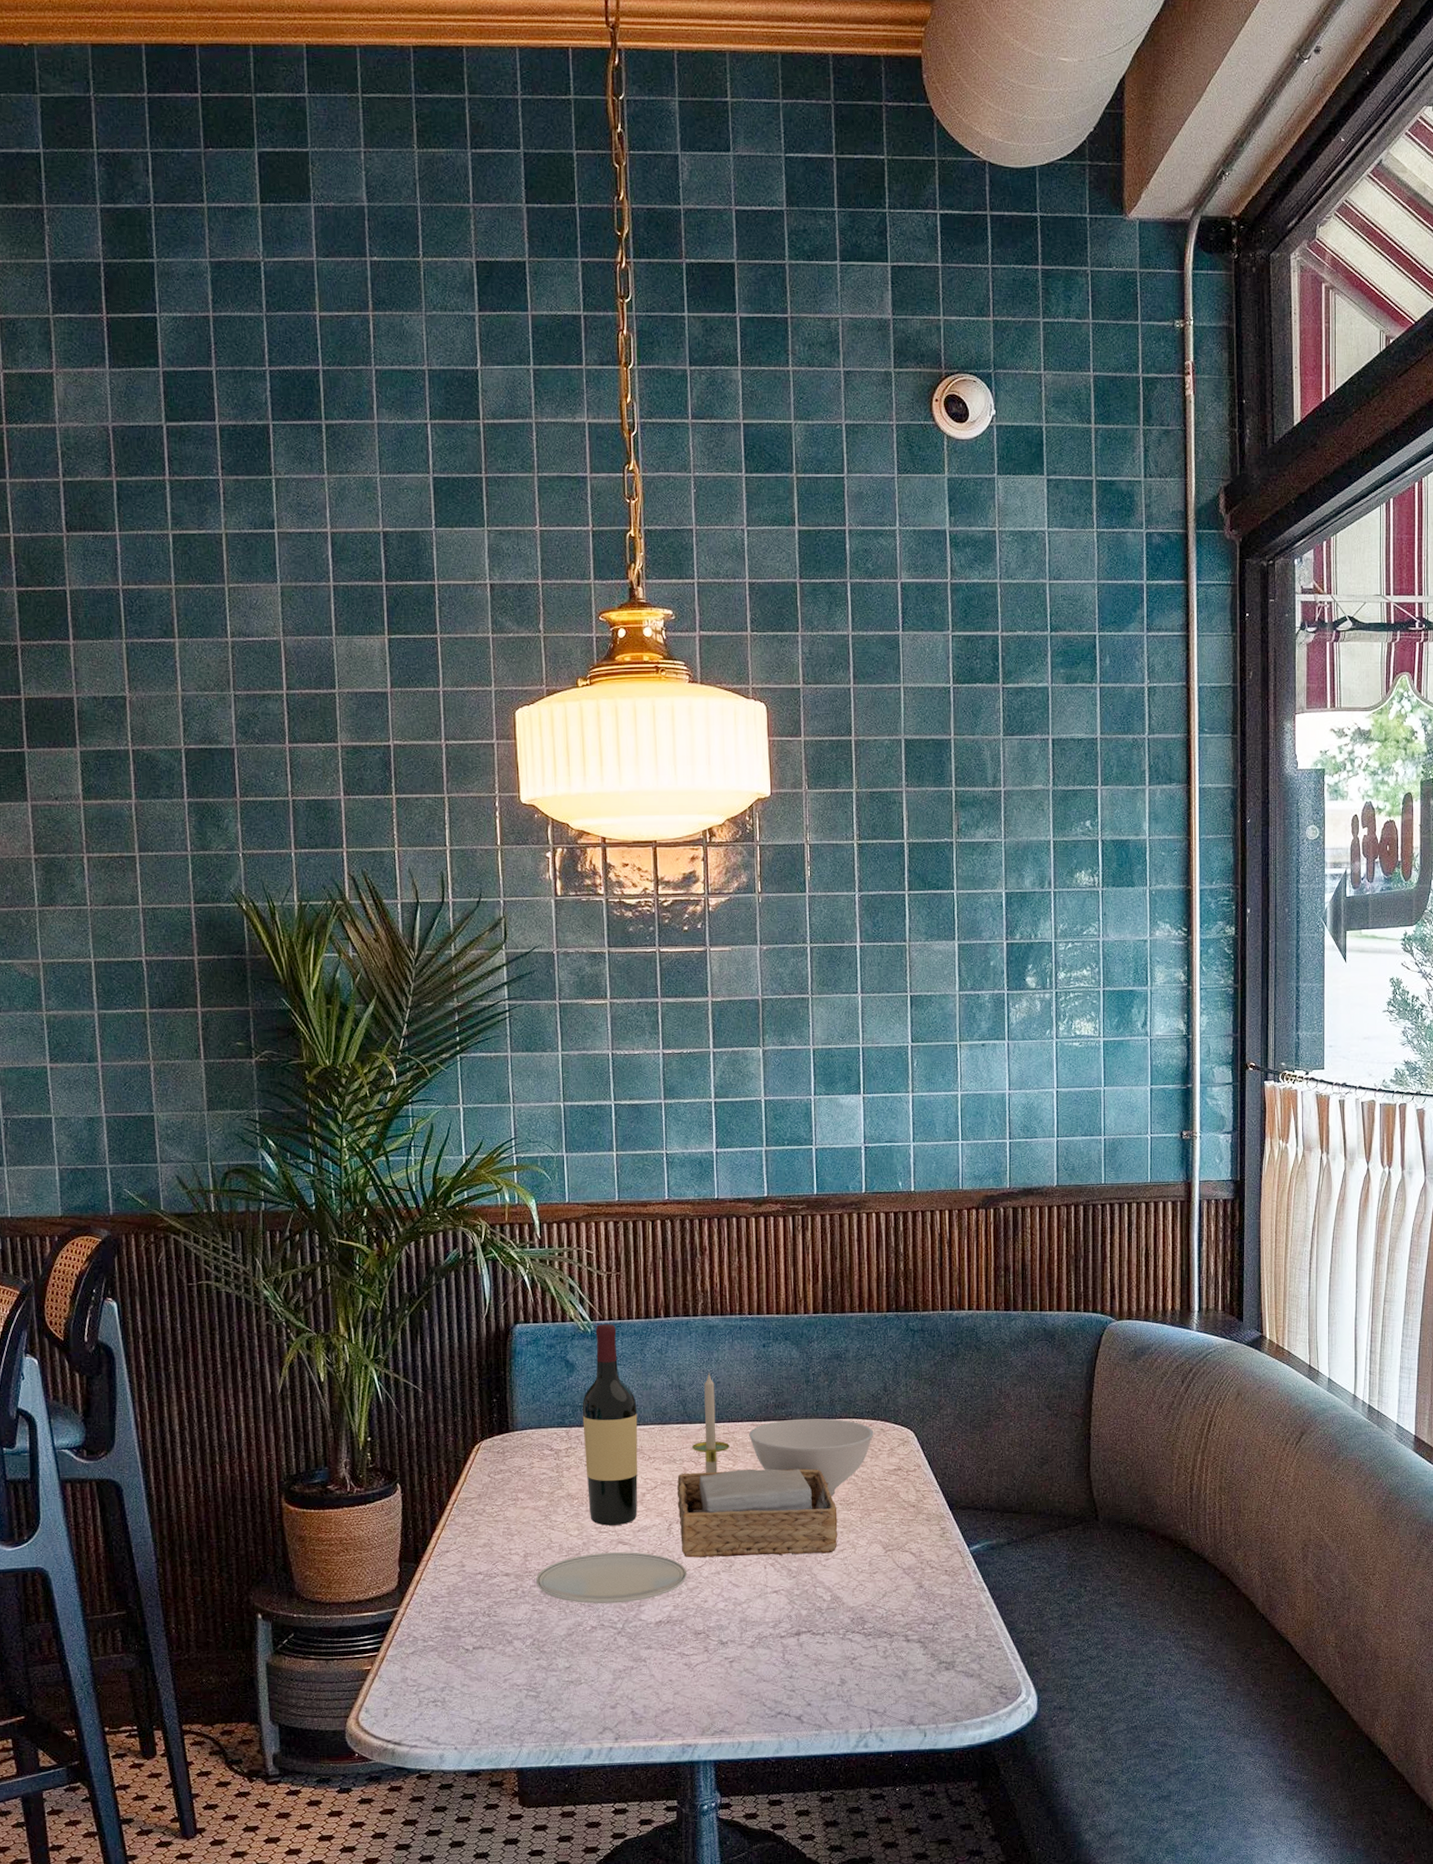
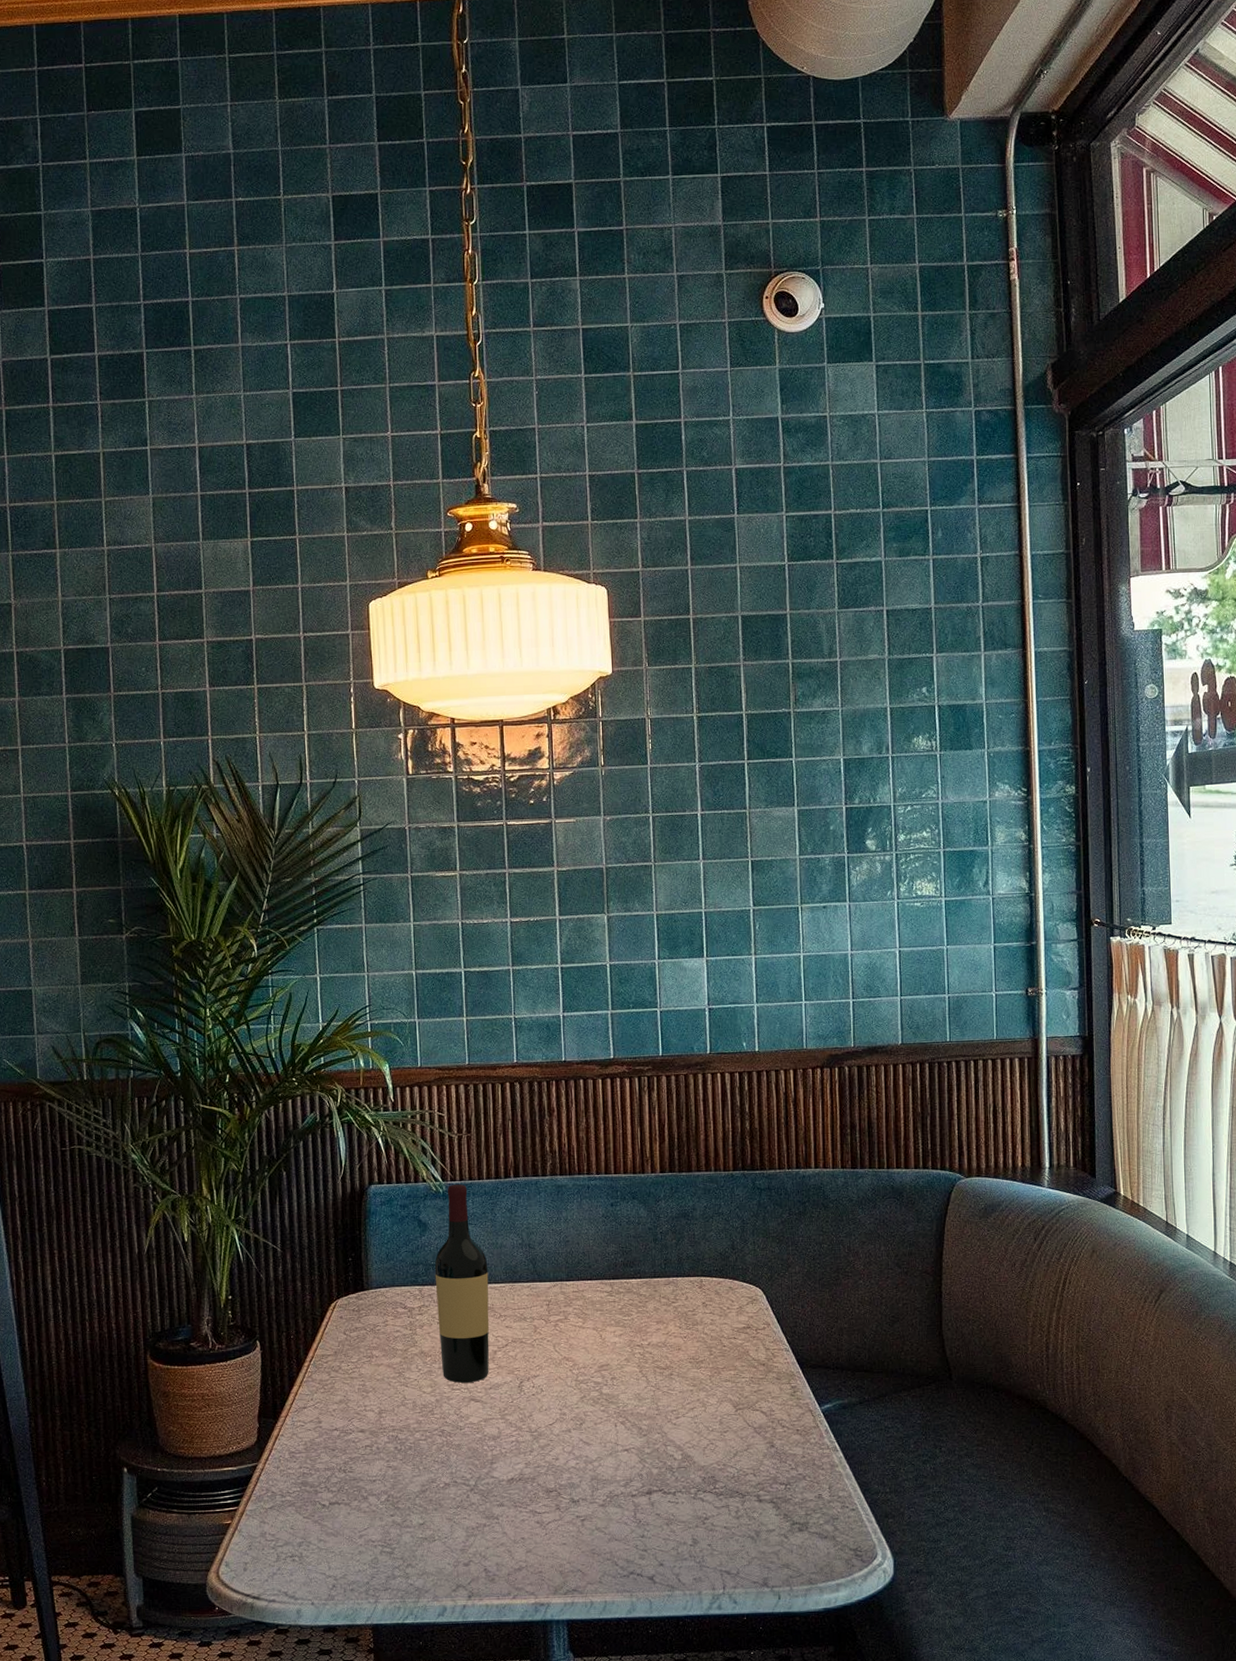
plate: present [535,1552,688,1604] -> none [389,1409,539,1461]
napkin holder: present [677,1468,838,1558] -> none [527,1326,688,1416]
candle: present [691,1373,730,1474] -> none [541,1232,579,1332]
bowl: present [749,1418,874,1497] -> none [598,1276,723,1355]

